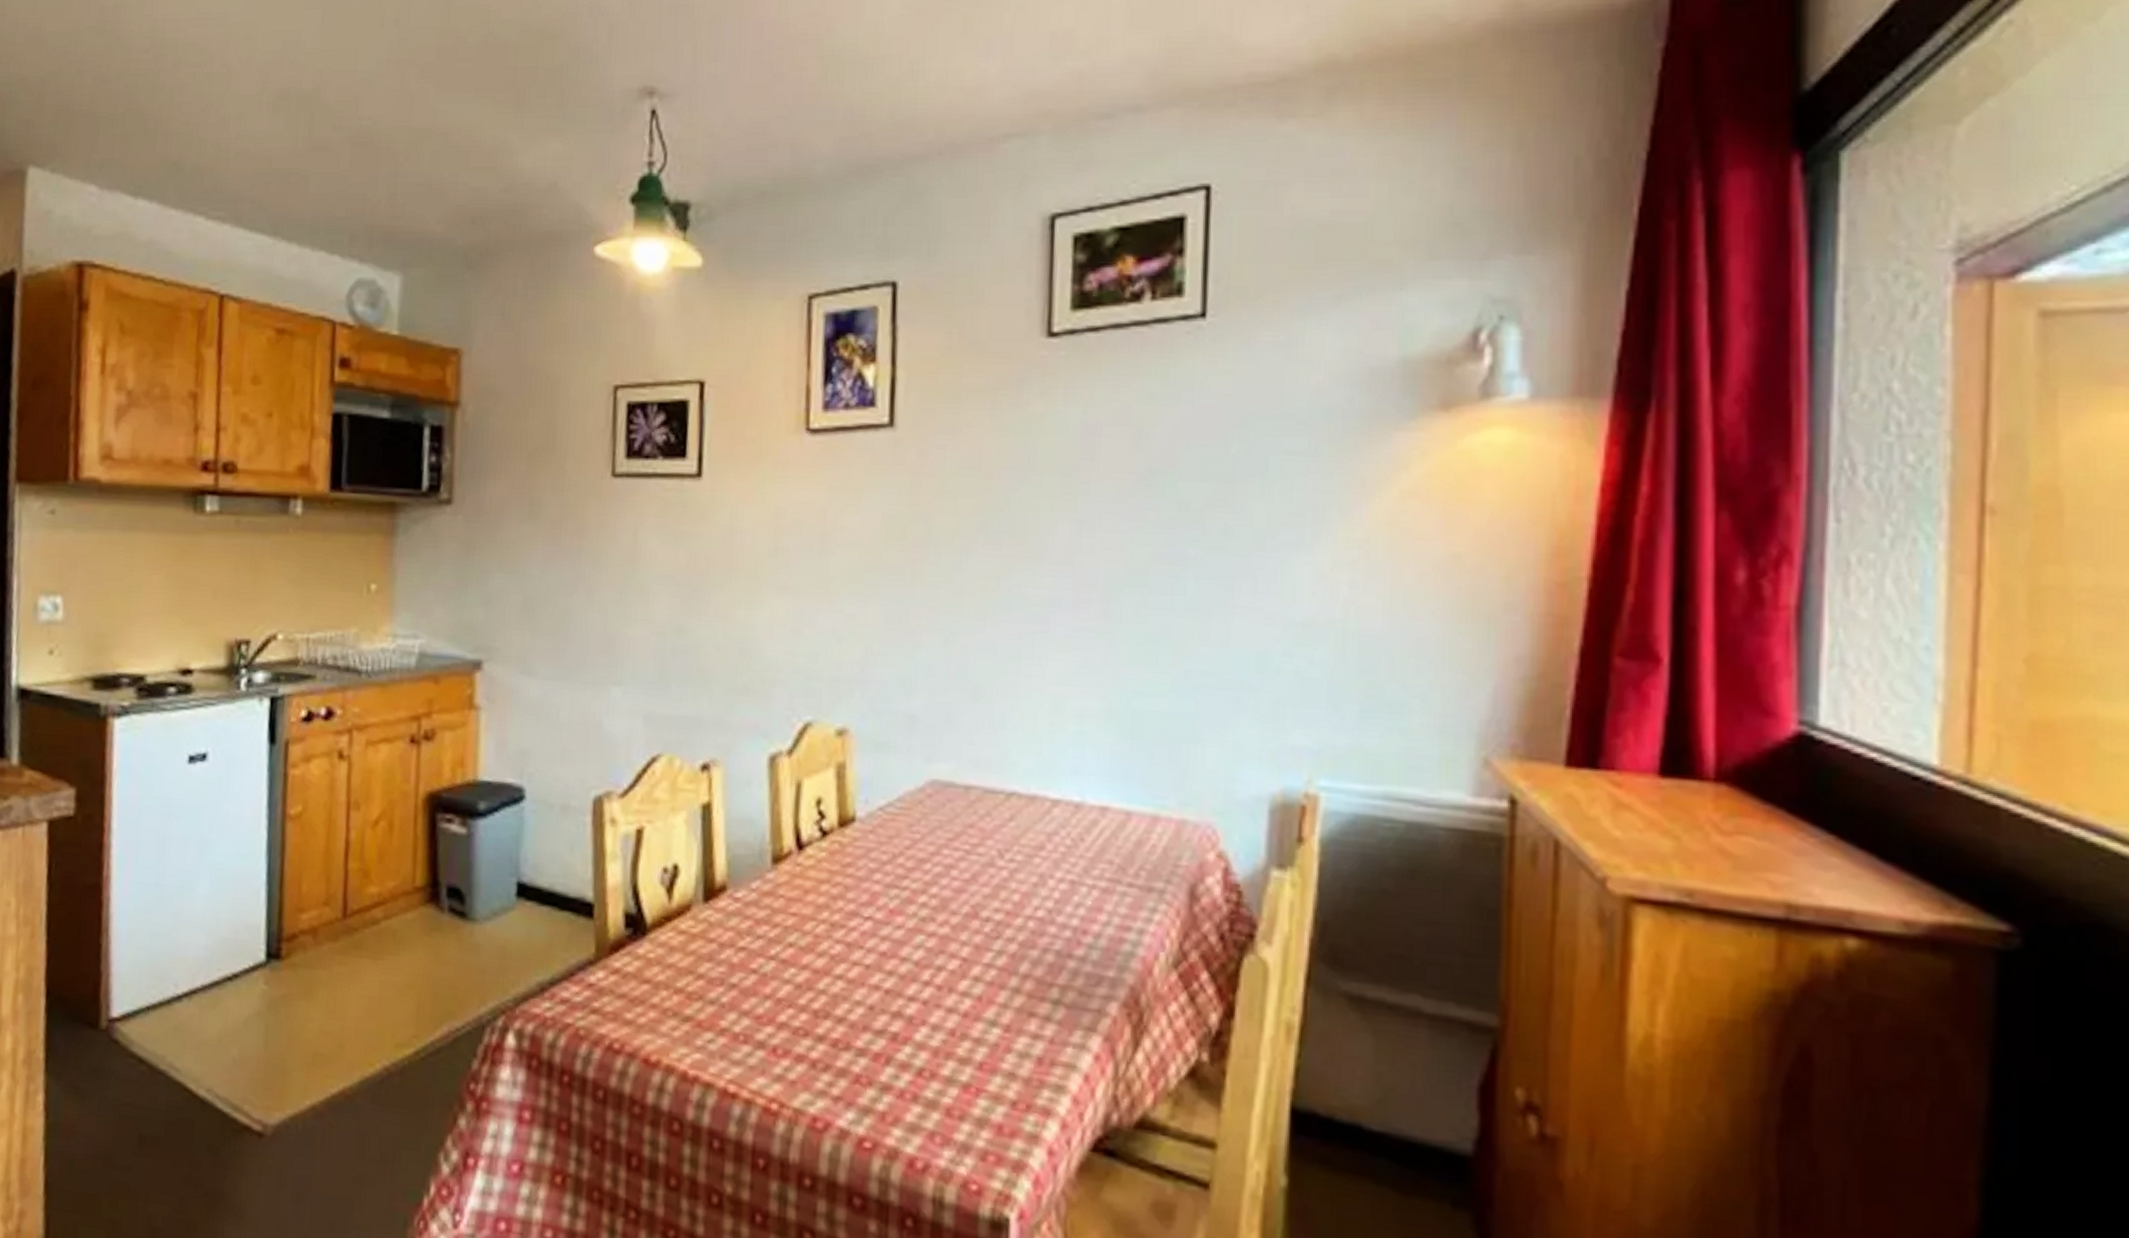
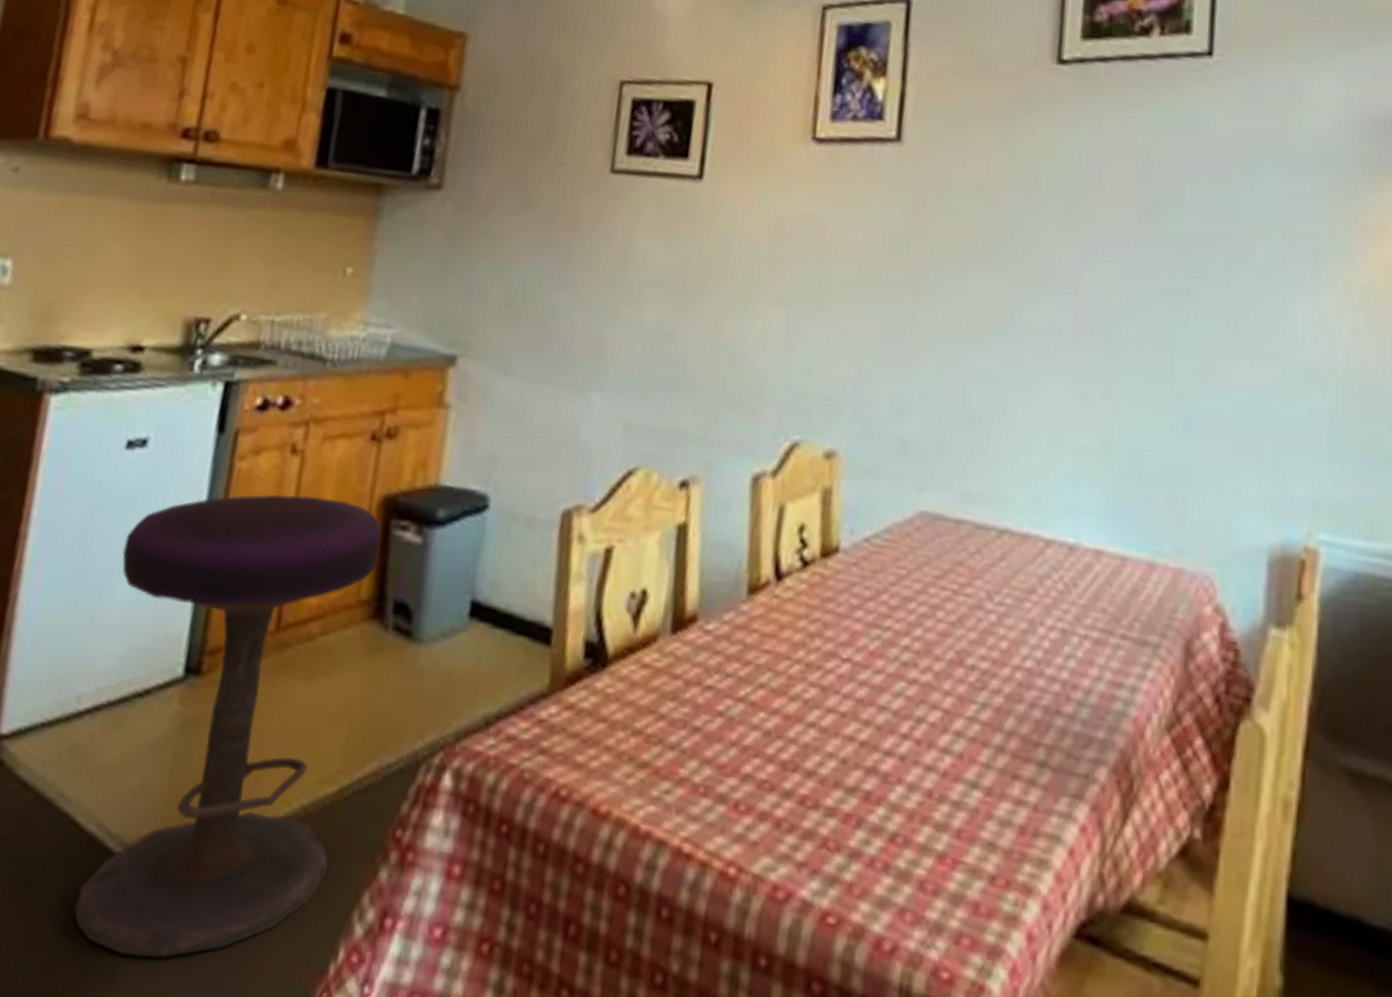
stool: none [196,796,430,1198] -> present [74,494,382,958]

